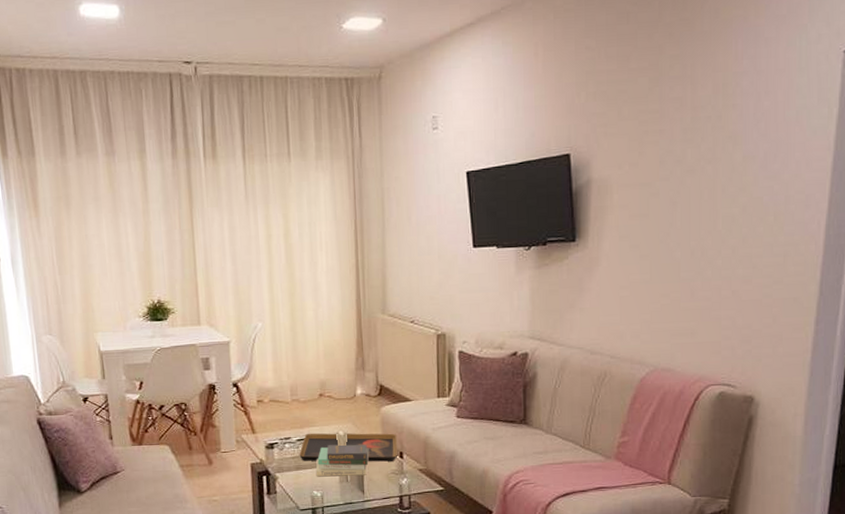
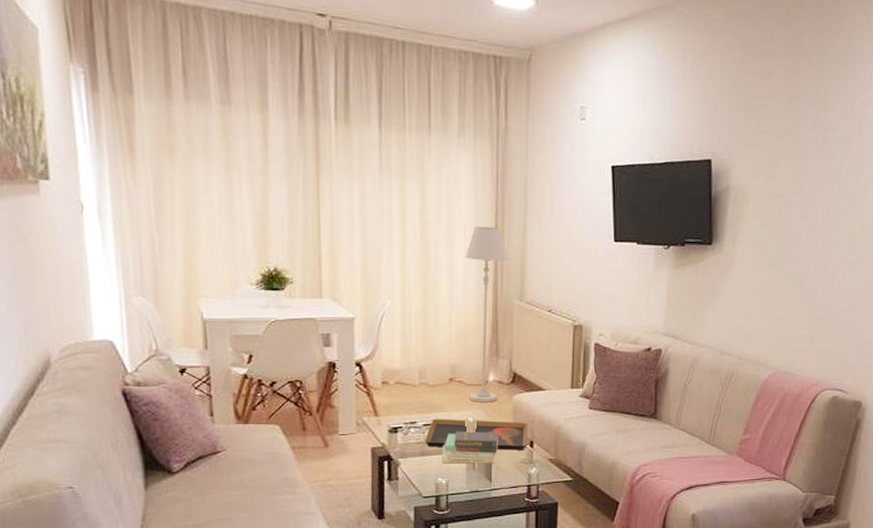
floor lamp: none [328,243,369,416] -> present [465,226,508,402]

